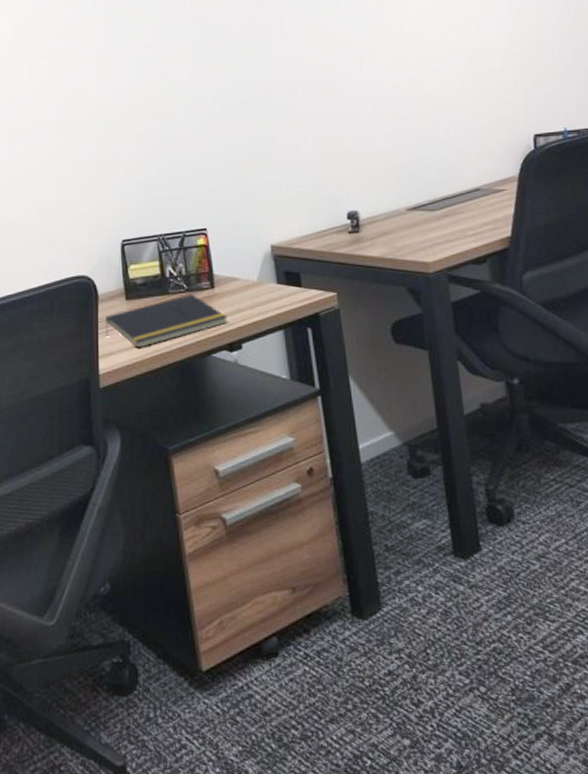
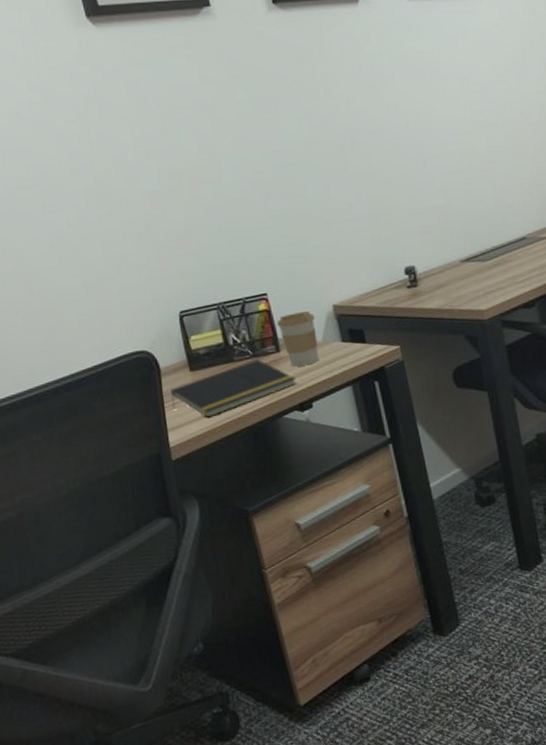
coffee cup: none [214,250,253,305] -> present [277,311,320,367]

